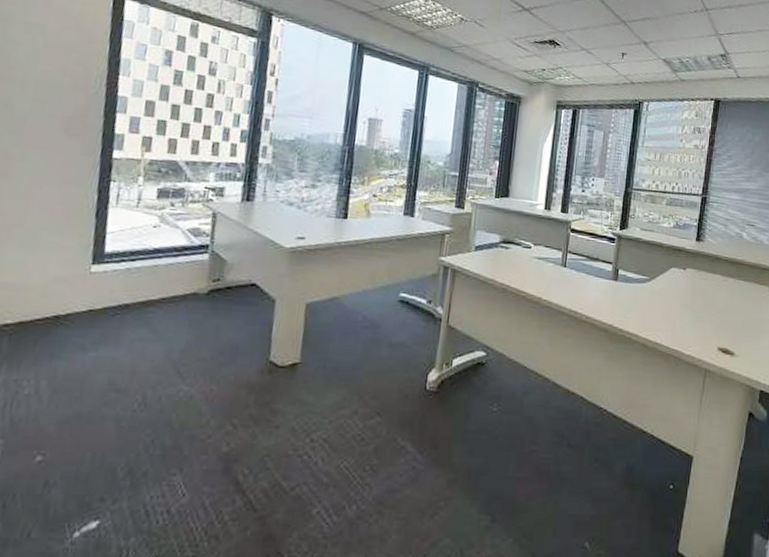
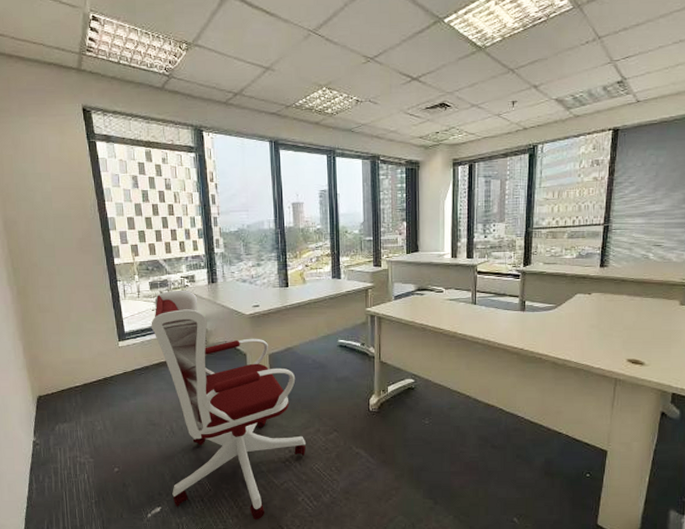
office chair: none [121,203,337,543] -> present [151,289,306,520]

